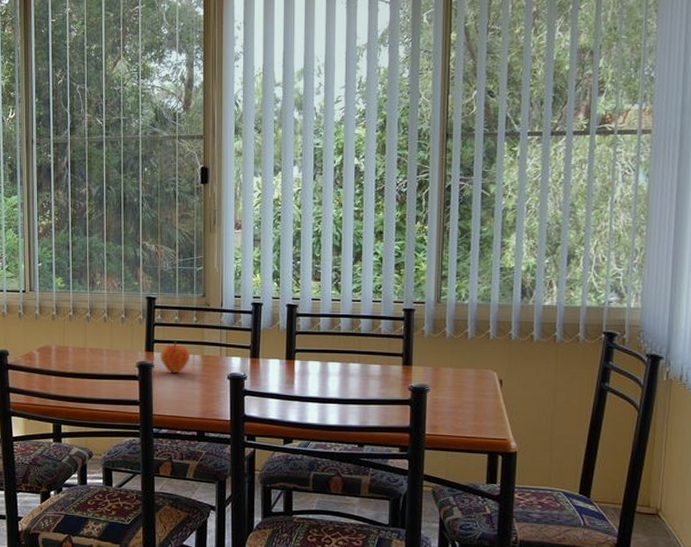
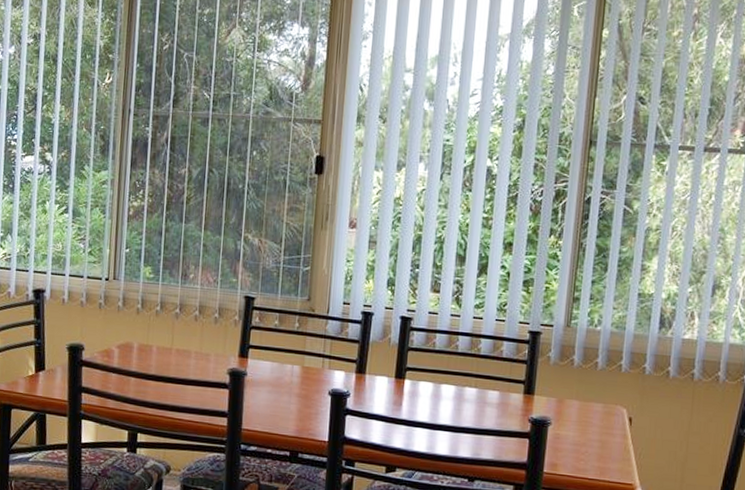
fruit: present [160,341,190,373] -> none [254,348,289,384]

